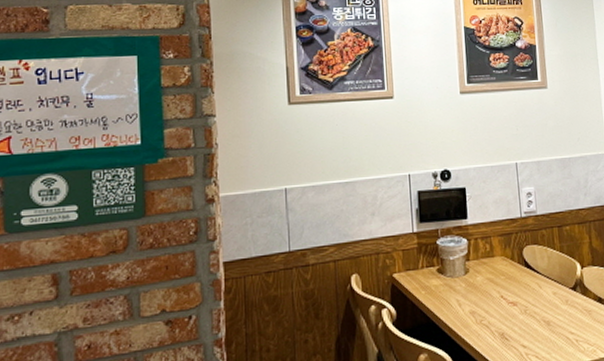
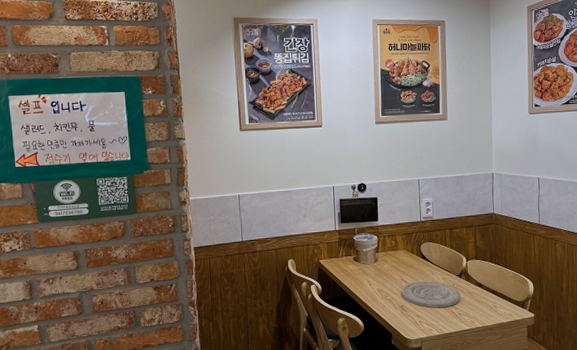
plate: none [500,297,577,334] -> present [401,281,461,308]

